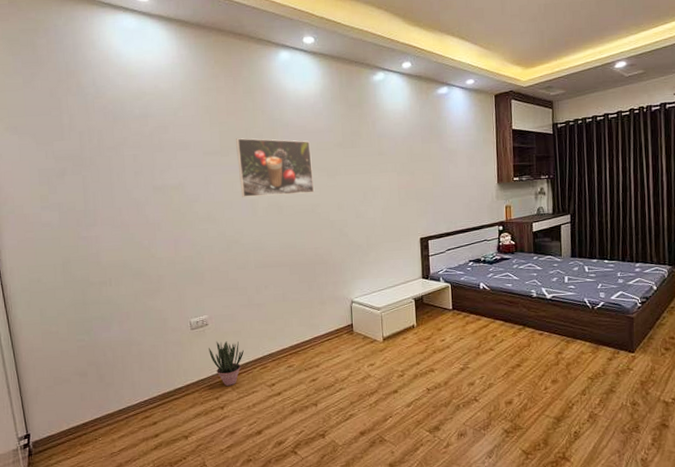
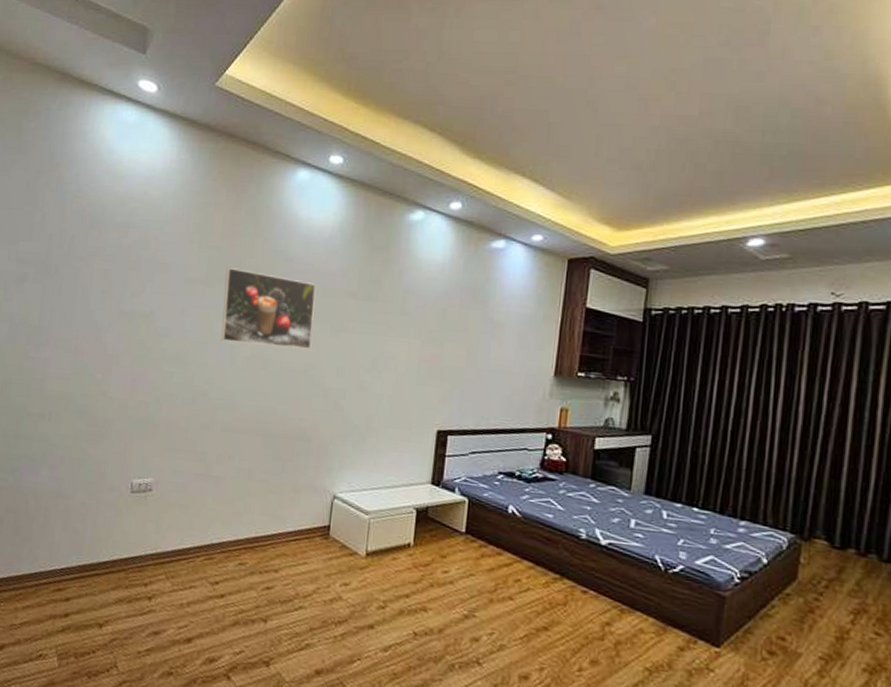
potted plant: present [209,341,244,387] -> none [147,512,189,574]

